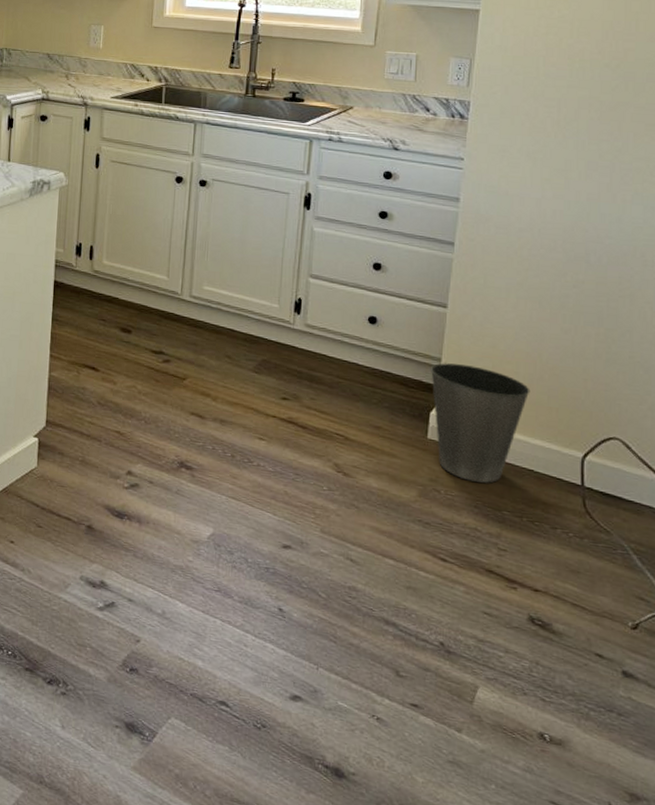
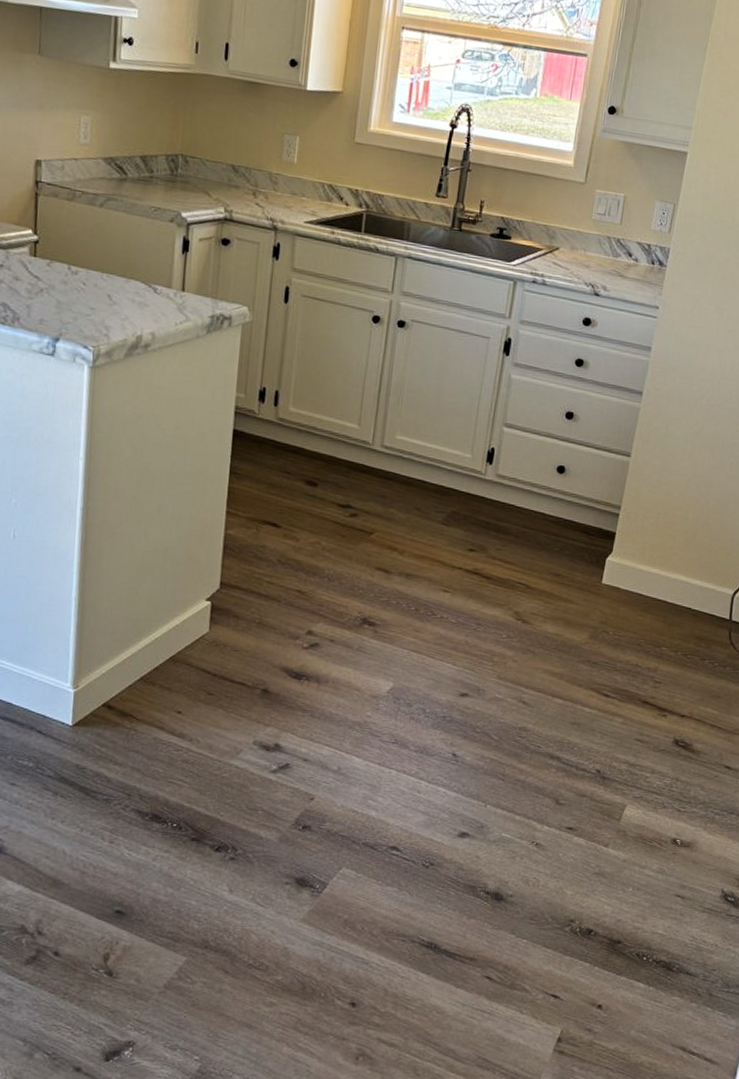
waste basket: present [430,363,531,483] -> none [610,510,696,622]

